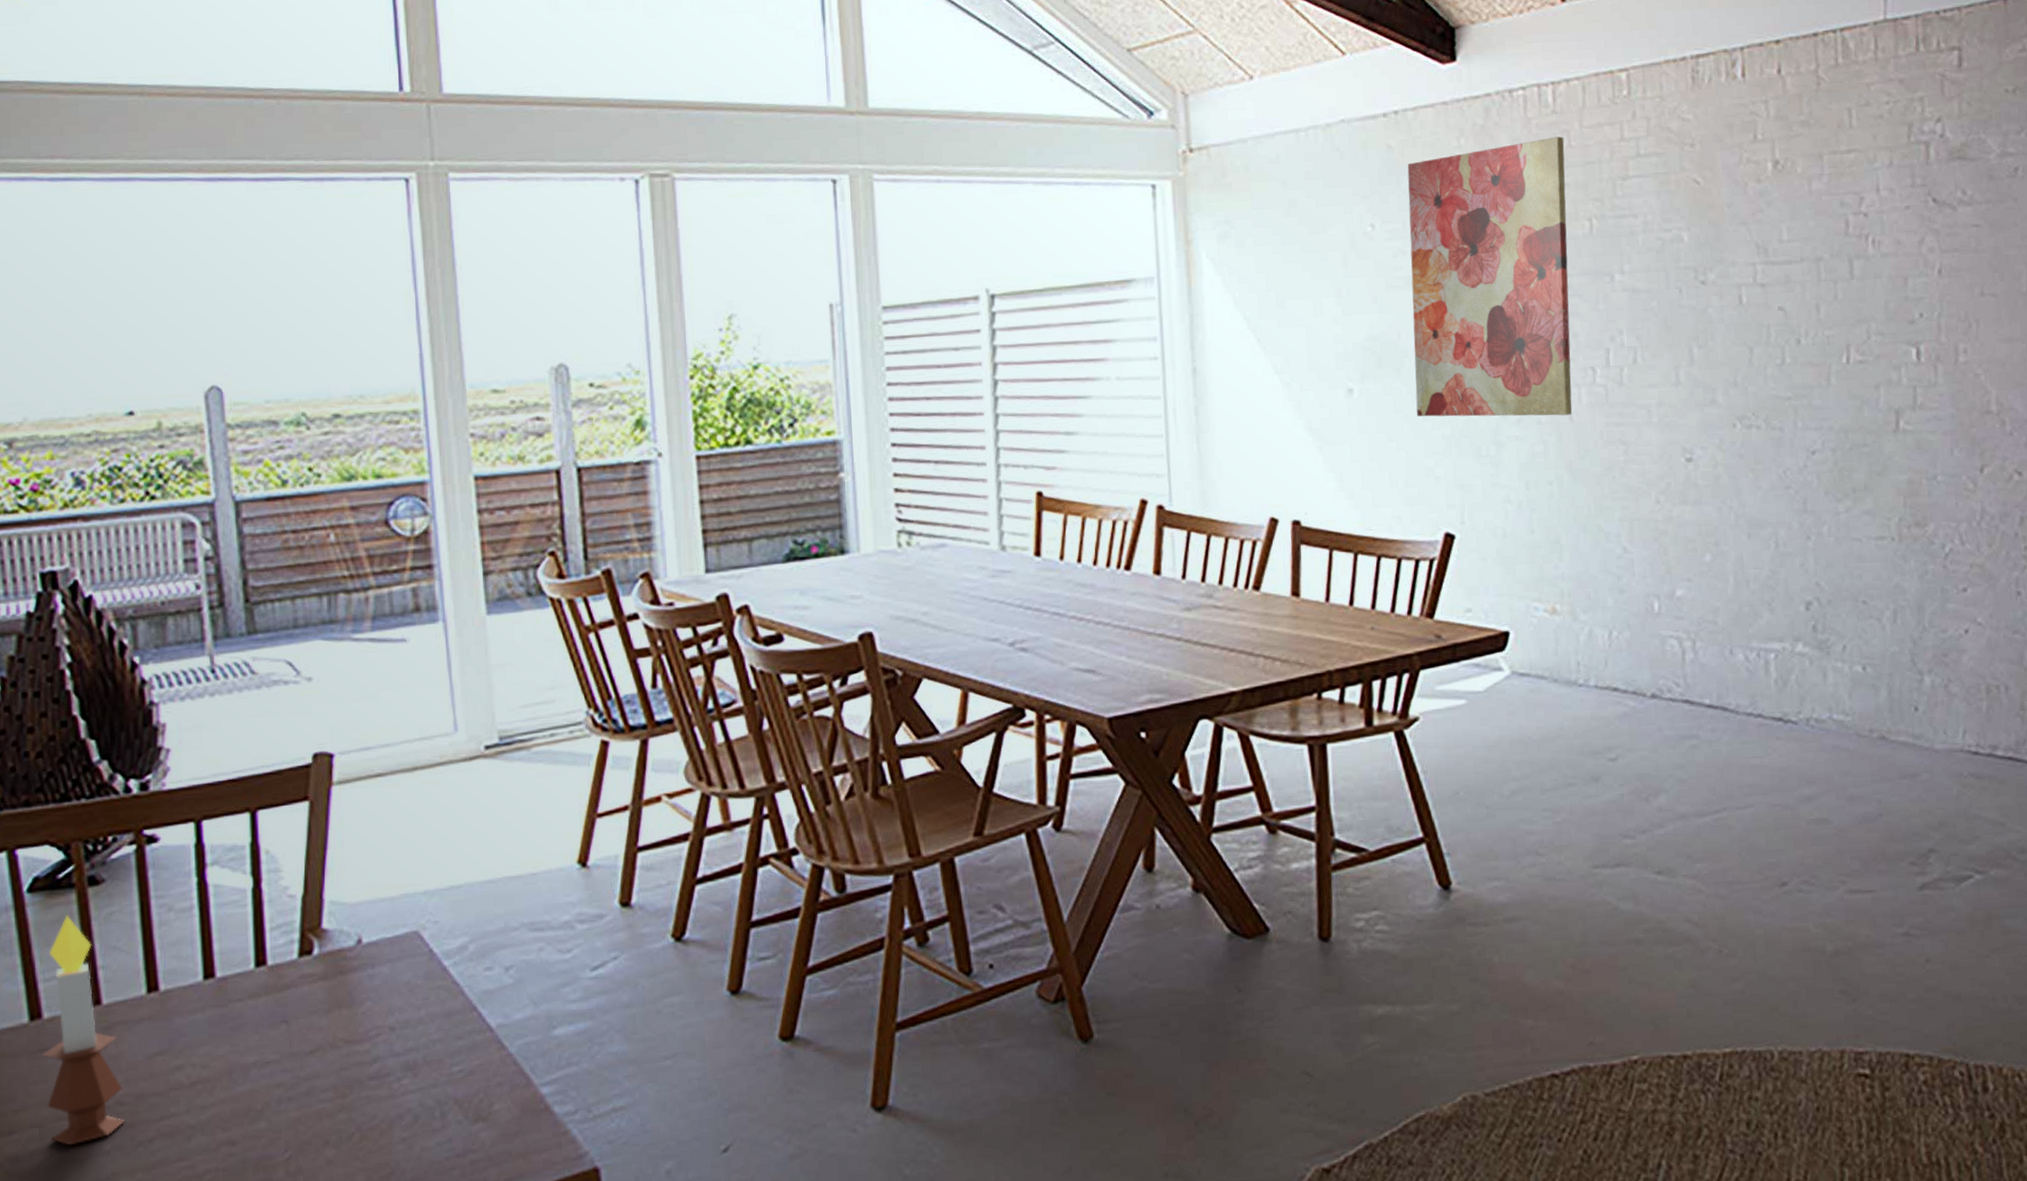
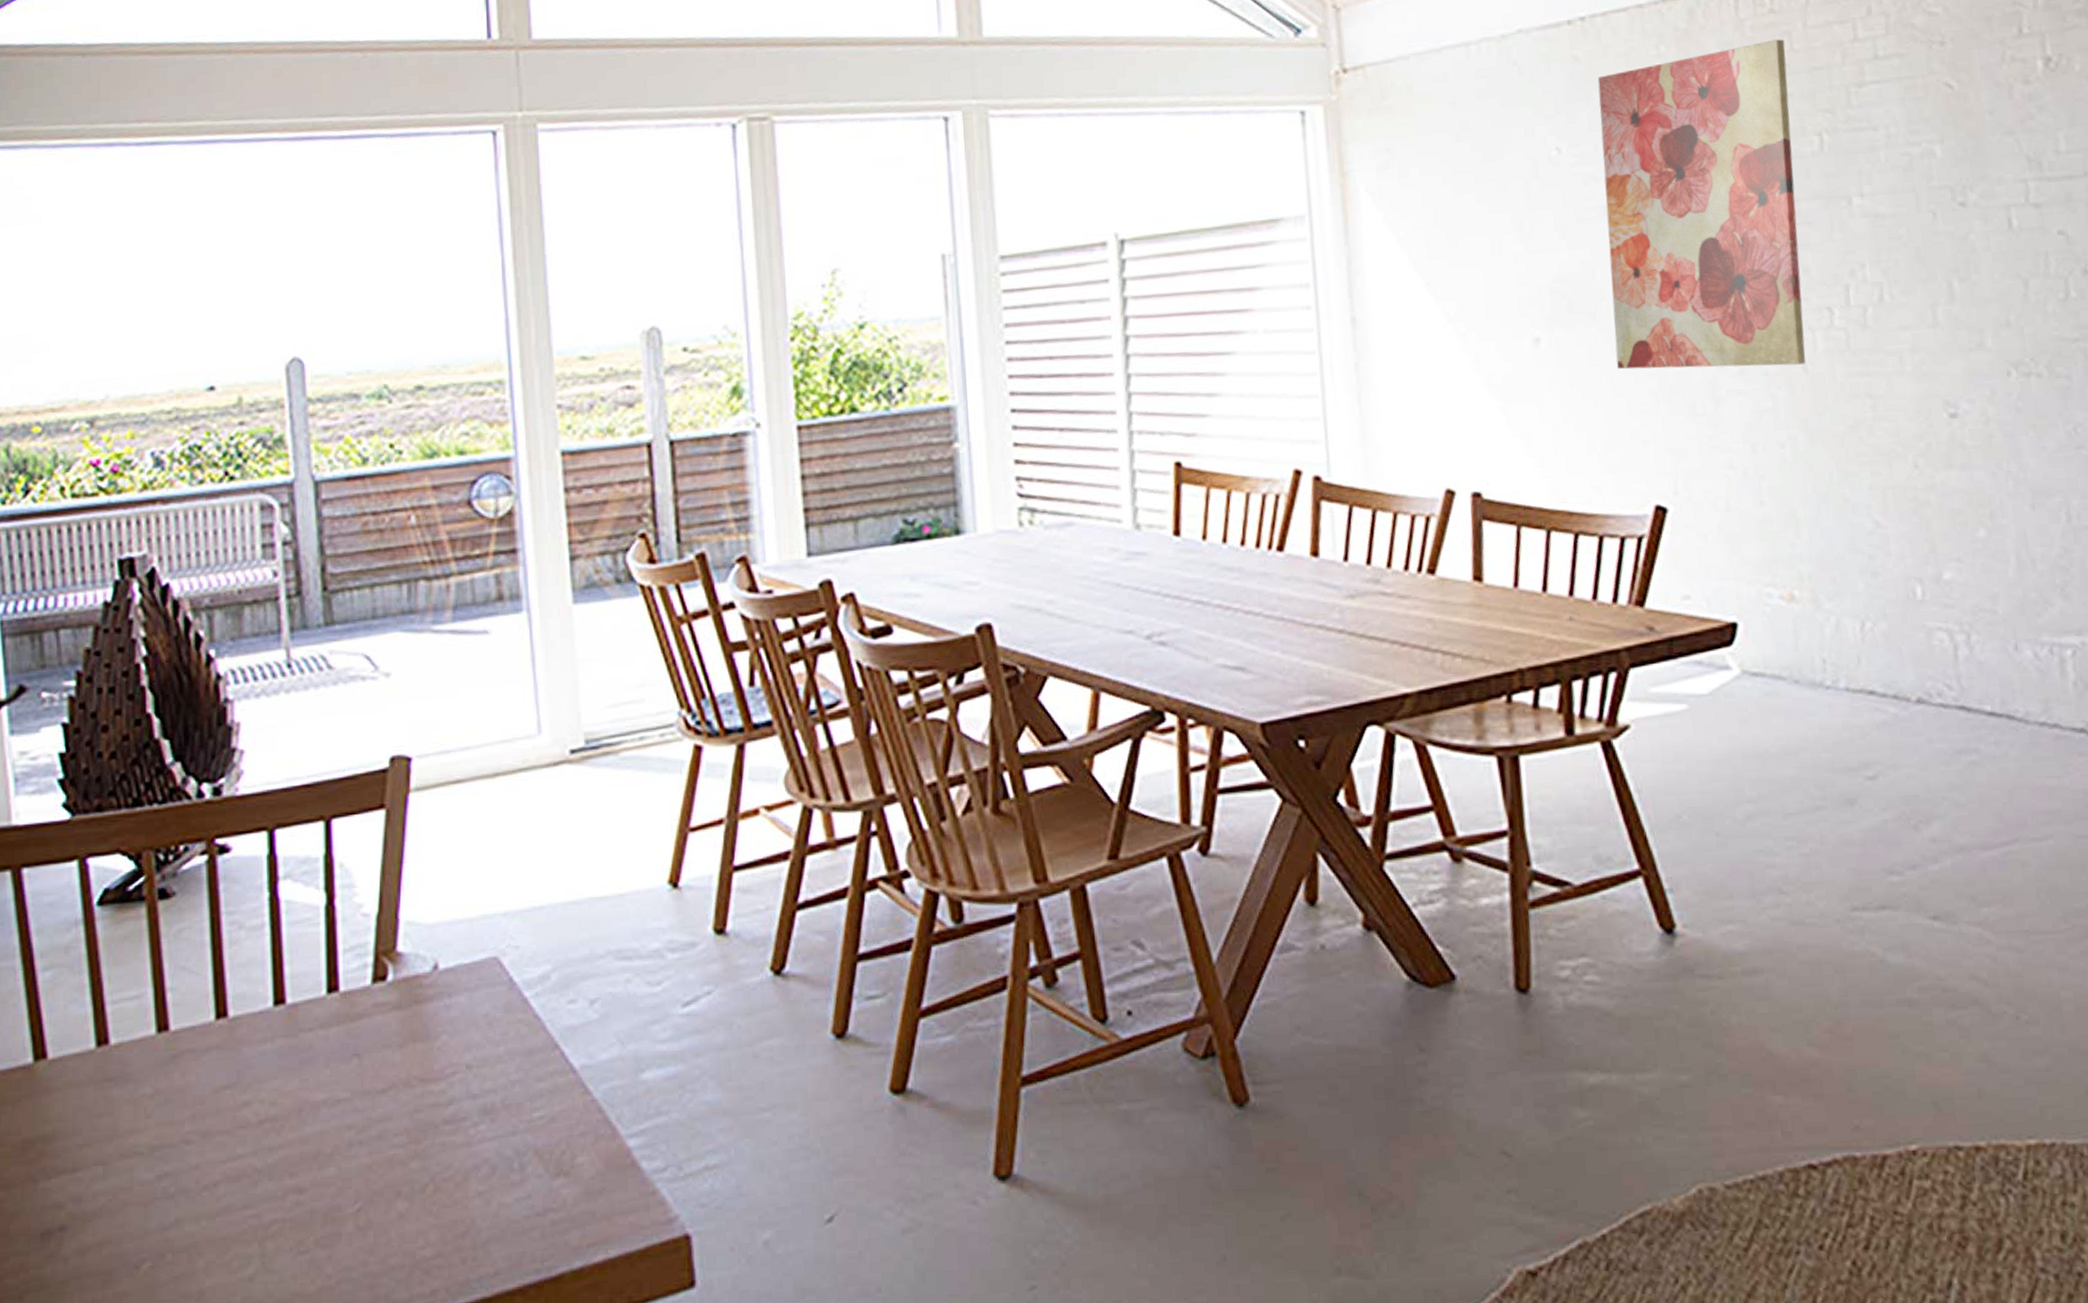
candle: present [42,915,126,1146] -> none [108,931,191,1187]

